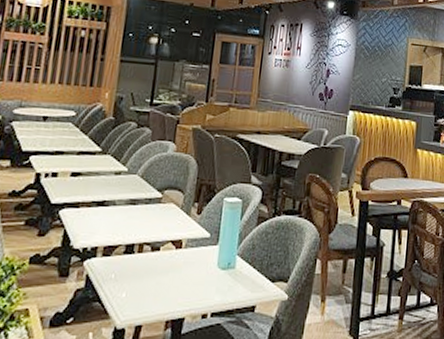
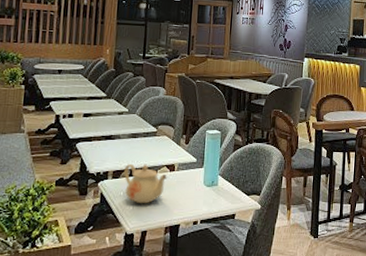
teapot: none [117,238,172,291] -> present [124,163,167,204]

